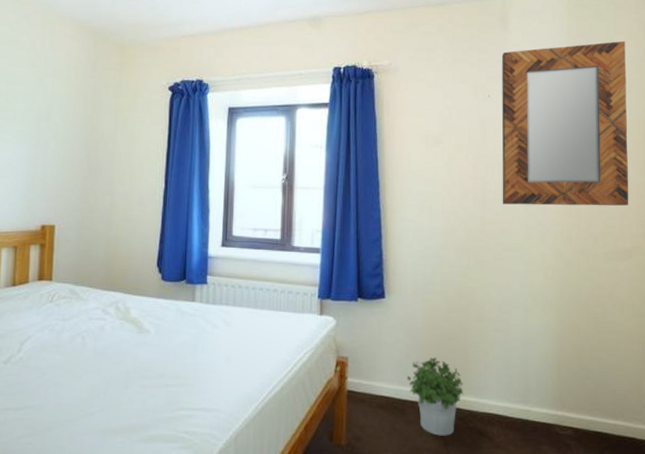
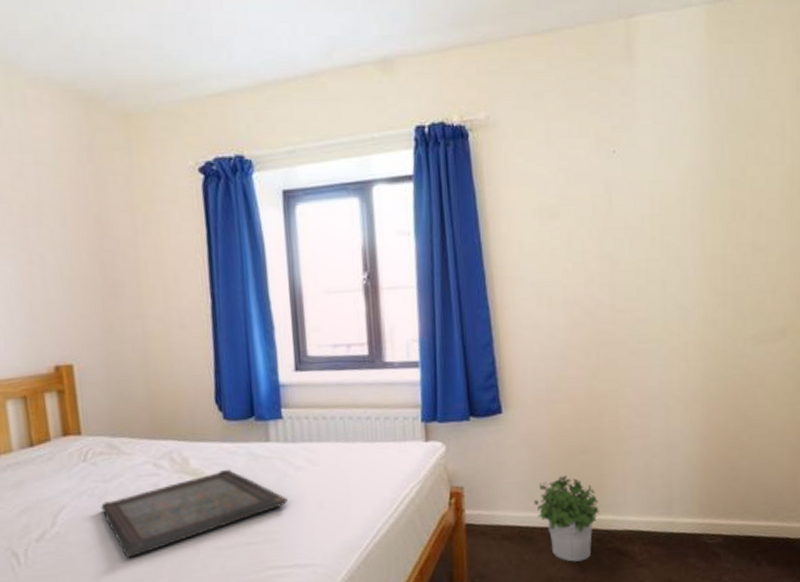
serving tray: none [57,321,203,386] -> present [101,470,287,558]
home mirror: present [501,40,629,206] -> none [628,67,782,287]

